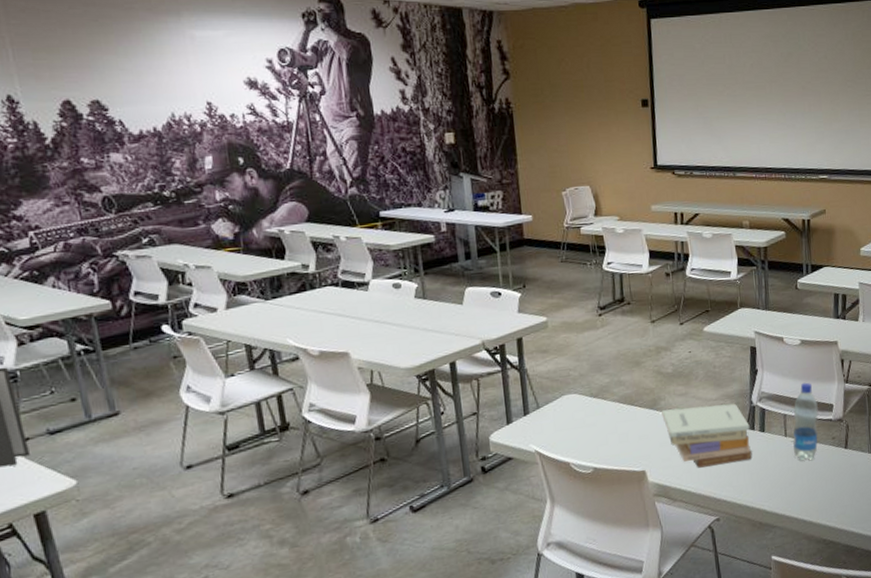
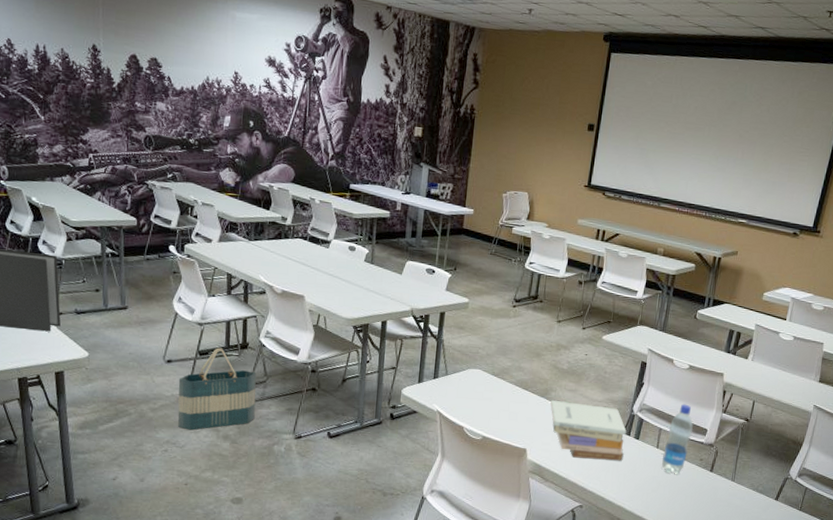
tote bag: none [206,436,315,546] -> present [178,347,256,431]

